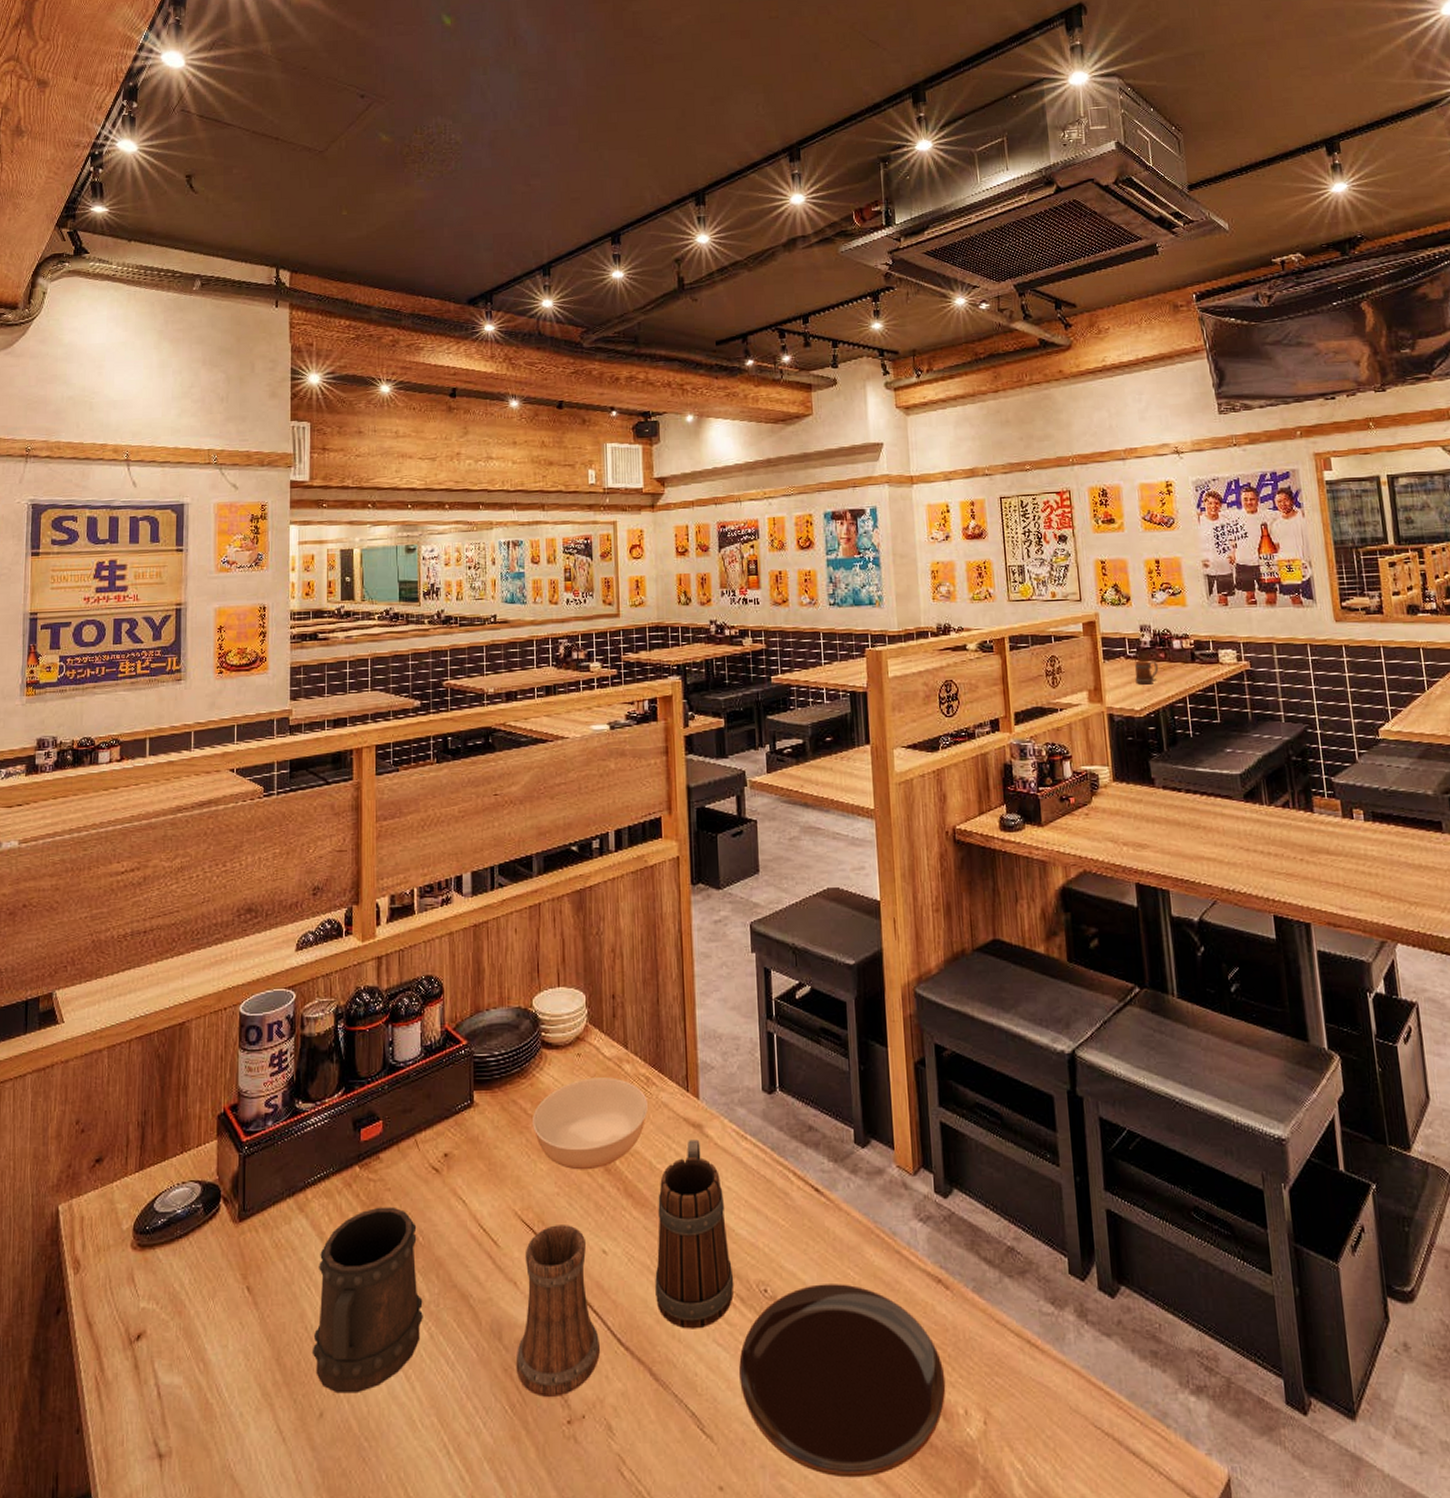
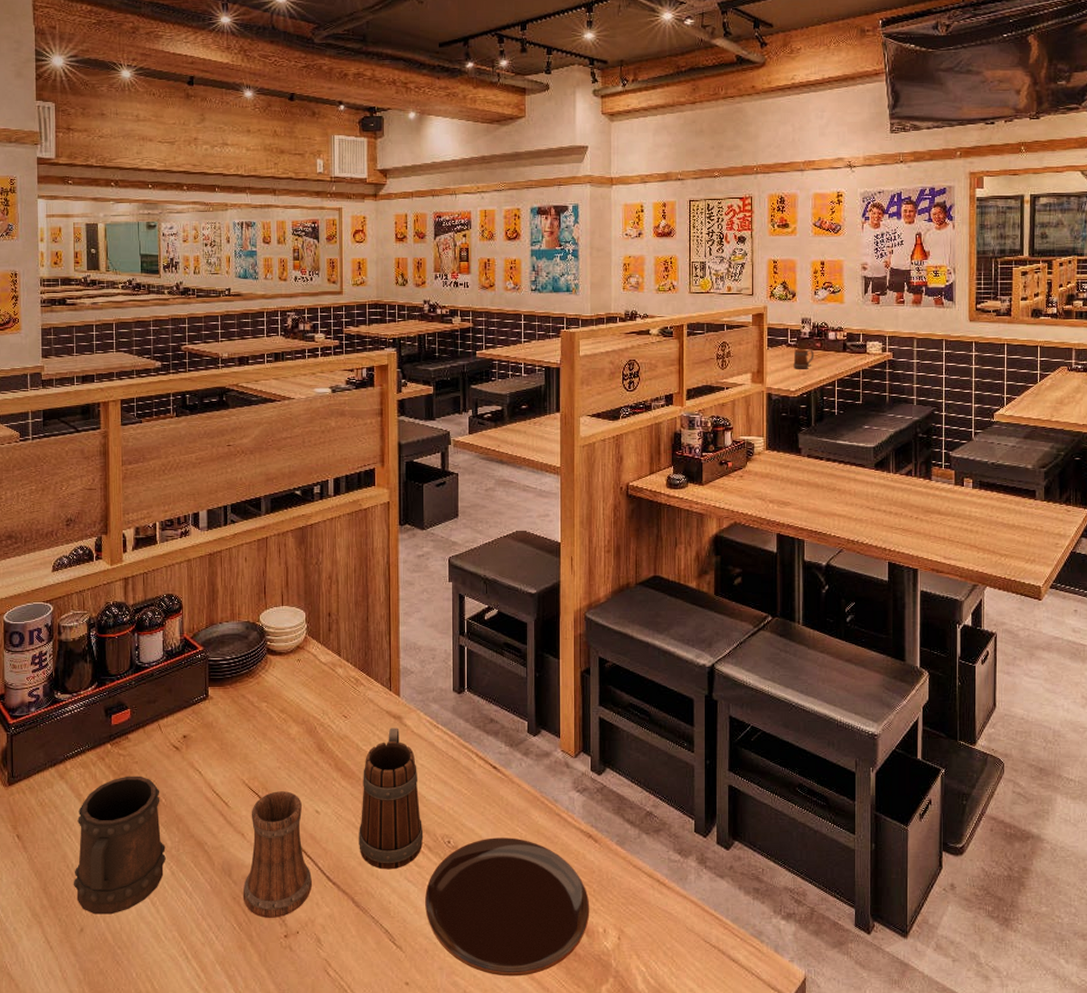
bowl: present [531,1077,649,1170] -> none [258,679,357,750]

